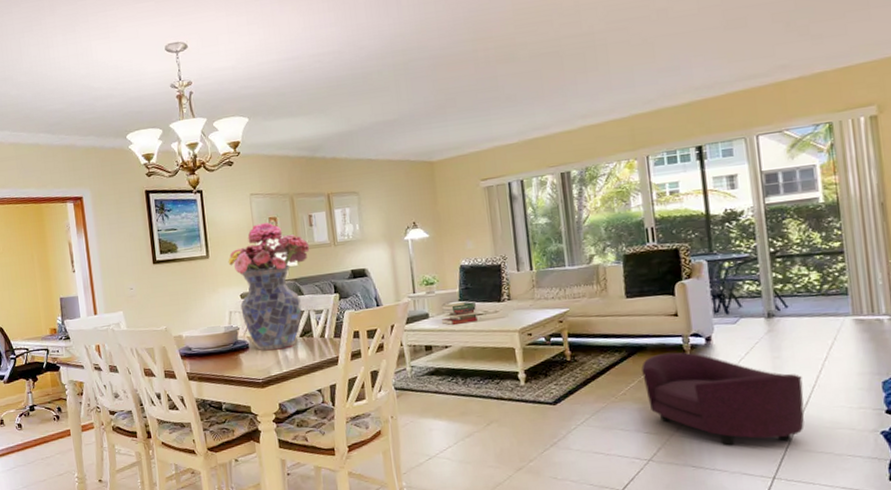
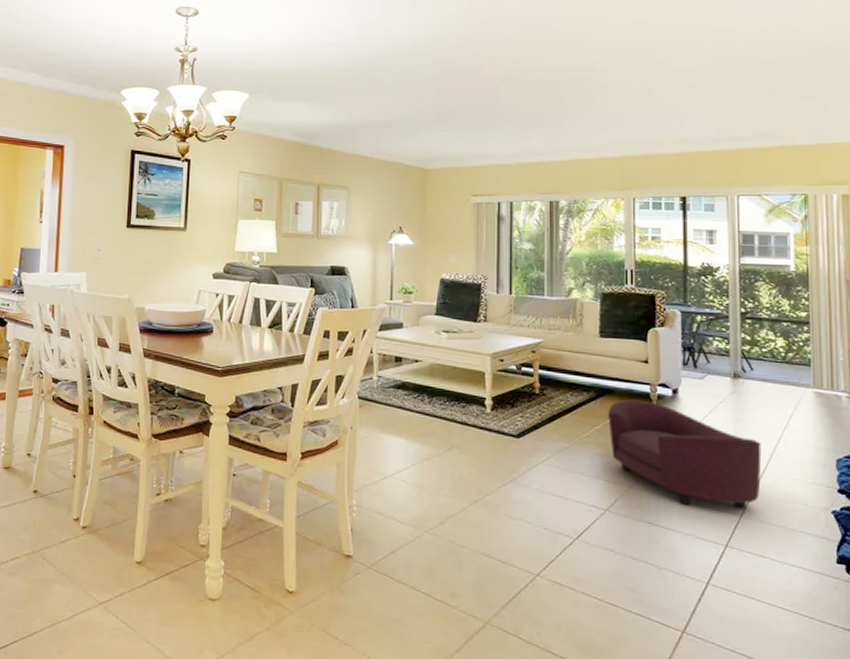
flower arrangement: present [228,222,310,351] -> none [205,203,292,338]
books: present [442,301,478,326] -> none [416,316,451,340]

